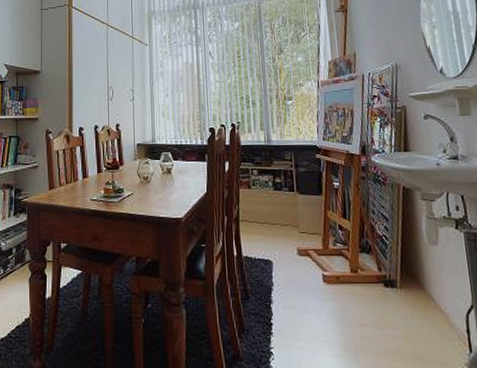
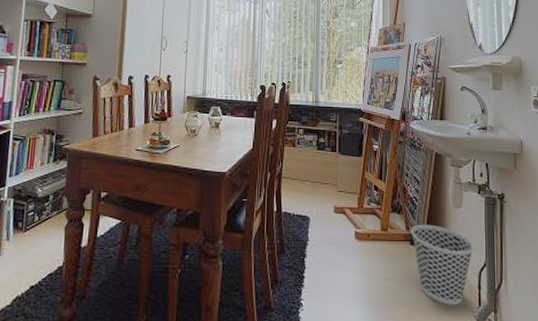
wastebasket: none [383,264,459,352] -> present [411,224,475,305]

